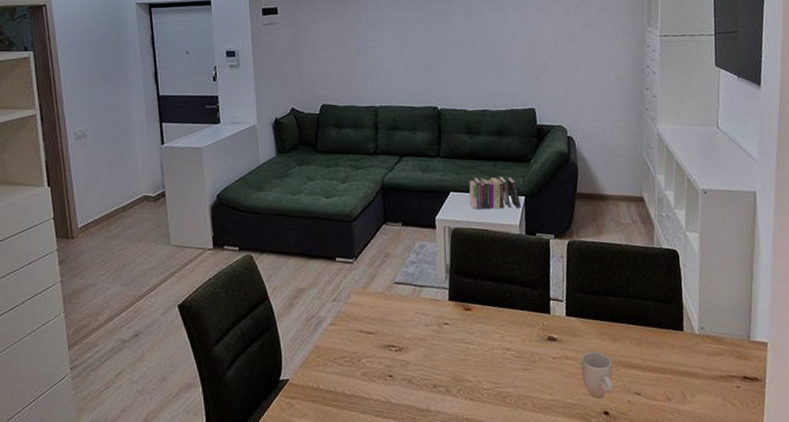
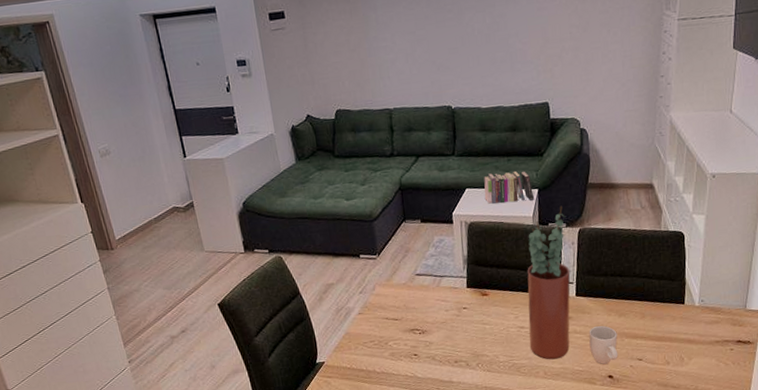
vase: none [513,215,561,389] -> present [527,205,571,360]

